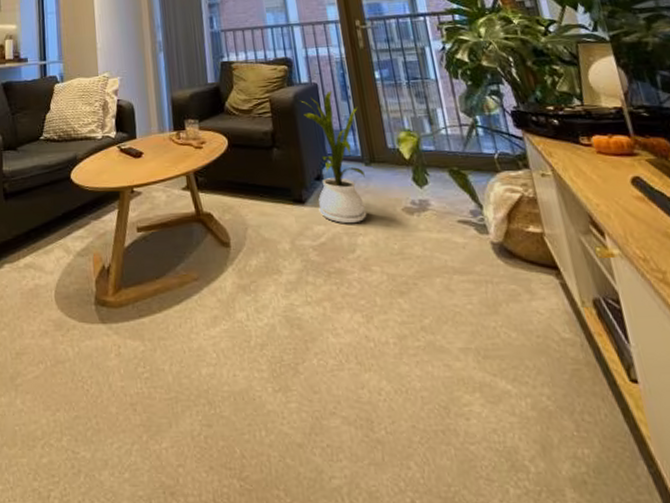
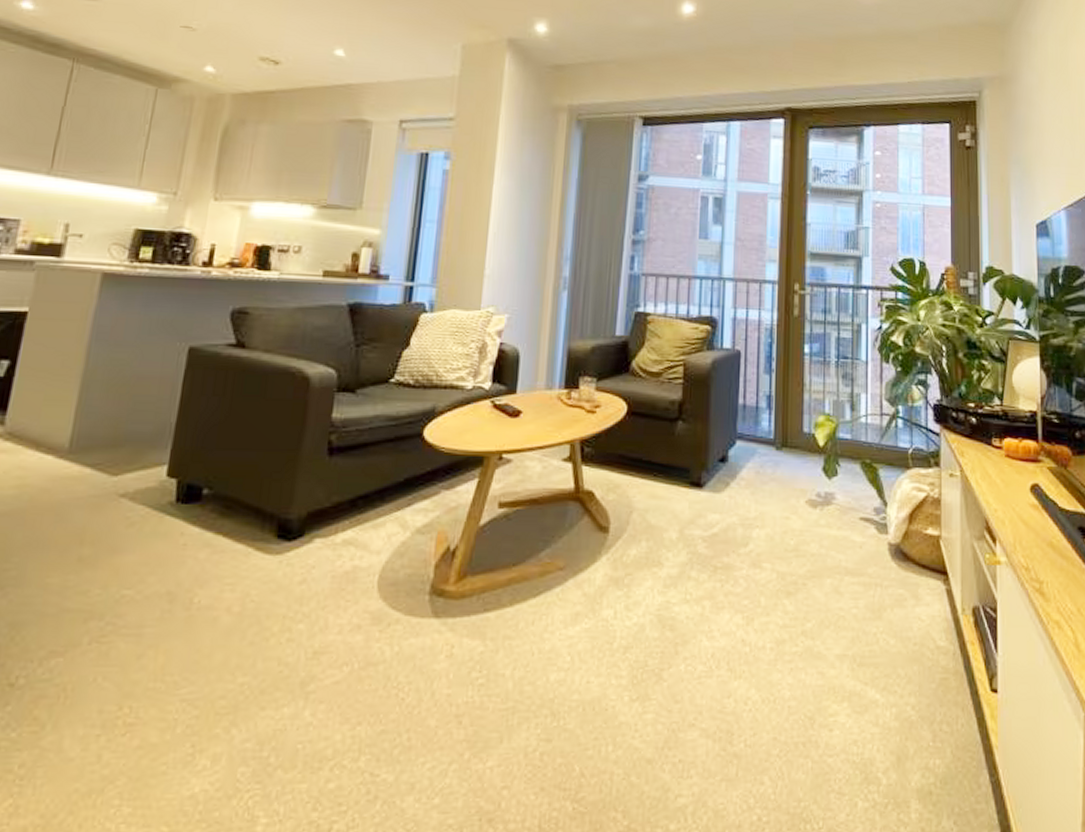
house plant: present [299,90,367,224] -> none [717,360,780,514]

